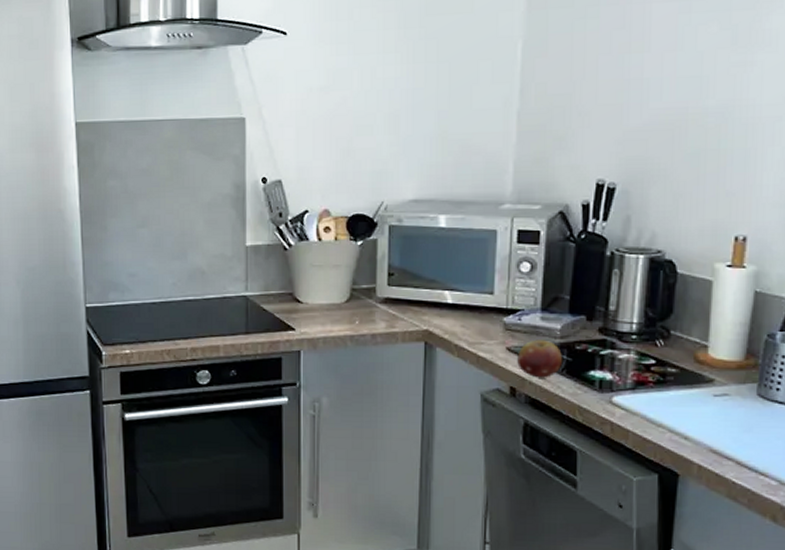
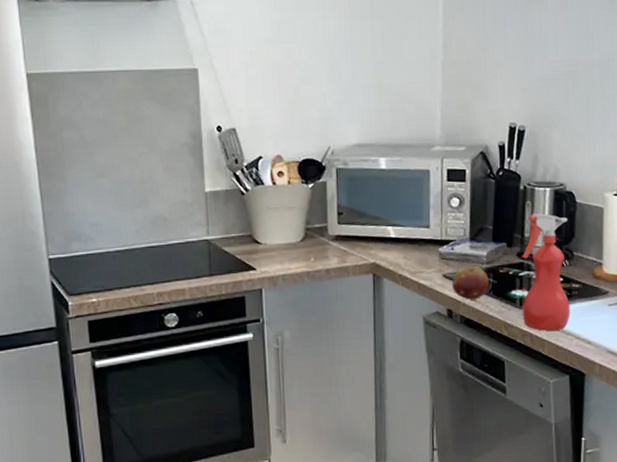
spray bottle: none [601,284,665,420] -> present [522,213,570,331]

